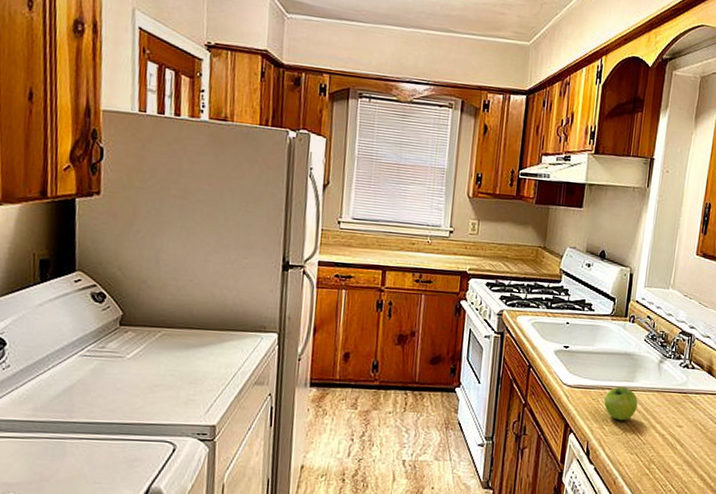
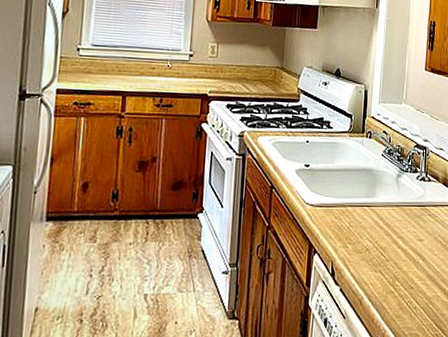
fruit: present [604,386,638,421] -> none [346,203,380,238]

